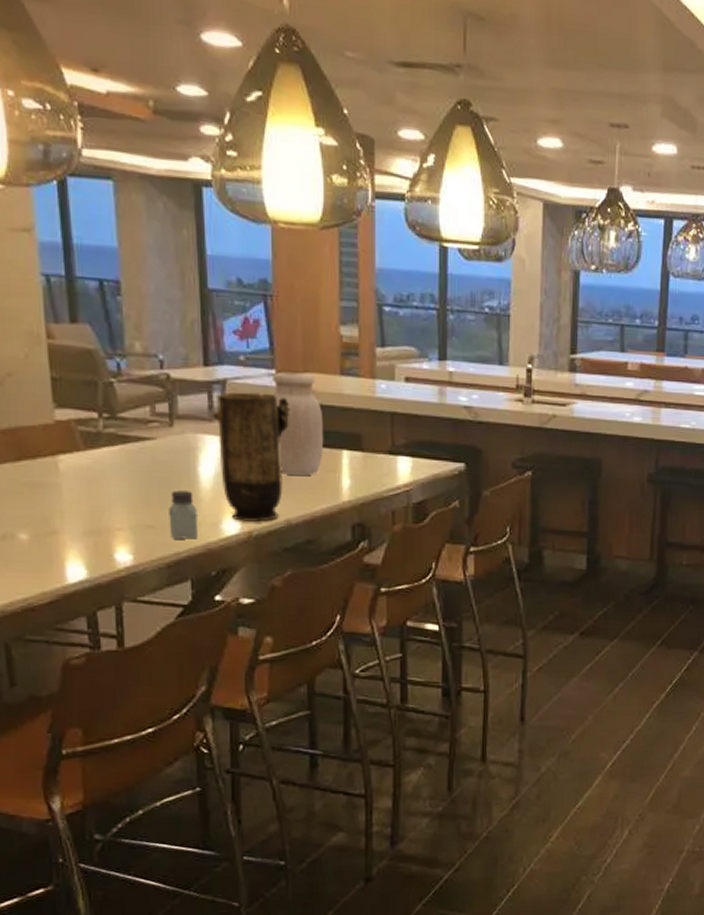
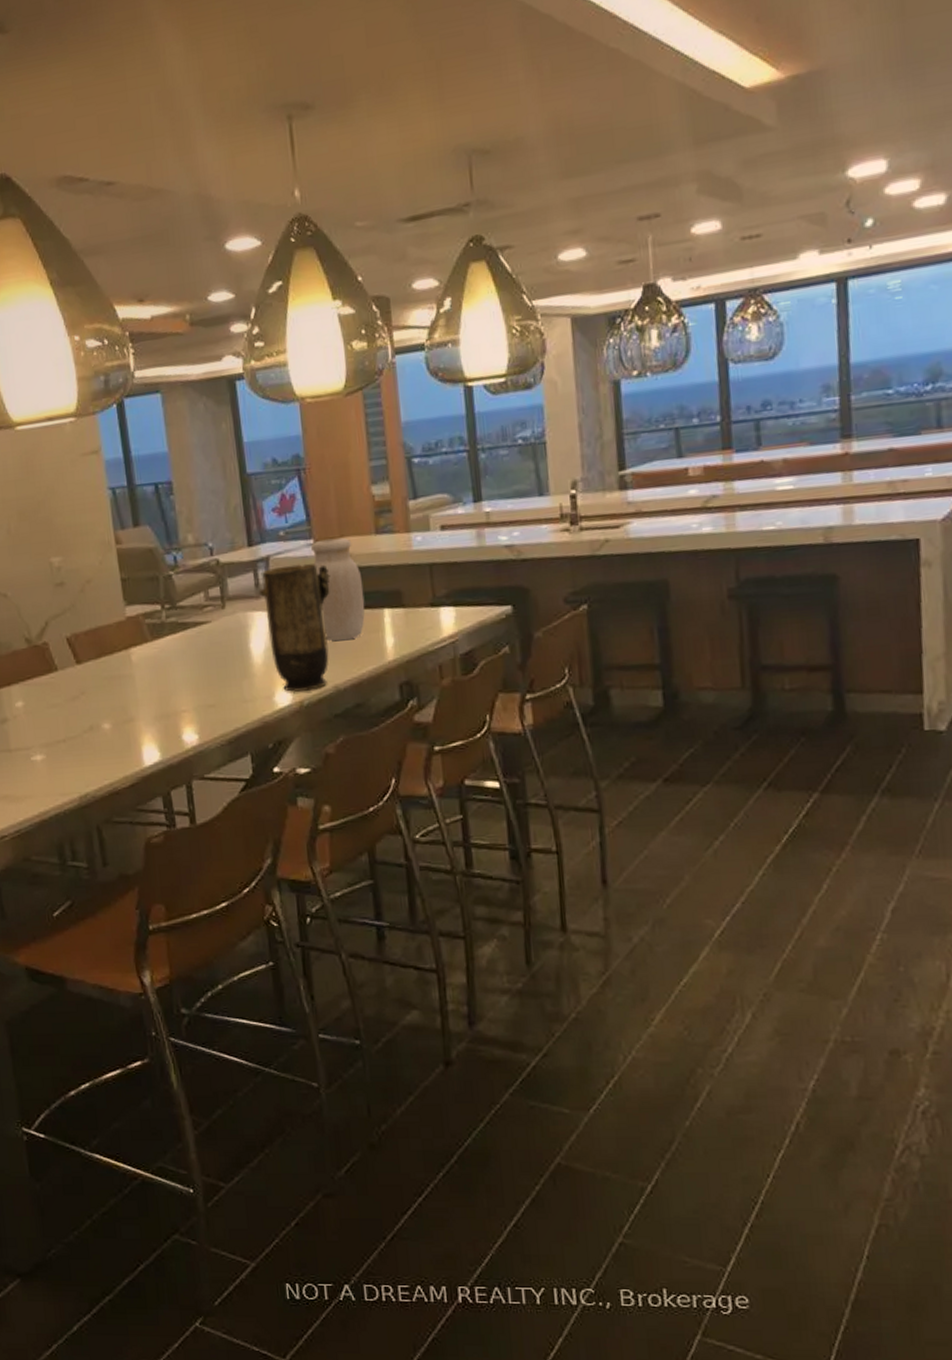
saltshaker: present [169,490,198,539] -> none [226,668,254,716]

